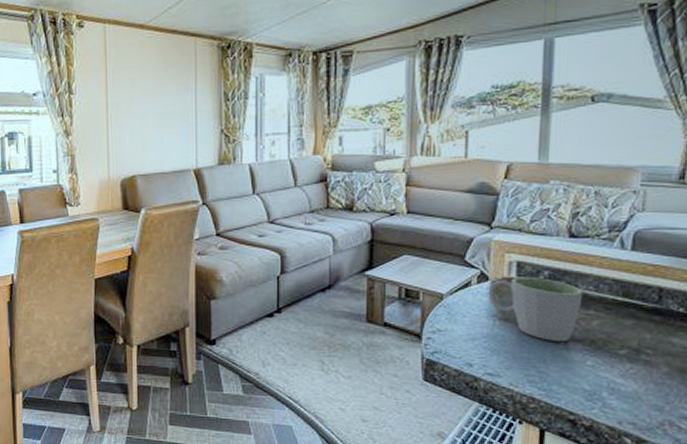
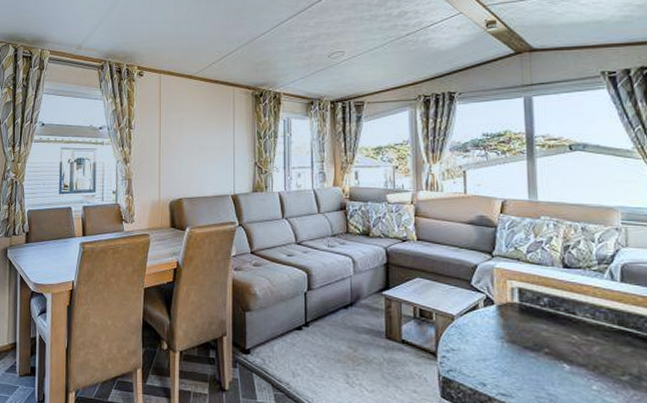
mug: present [488,276,583,341] -> none [494,302,582,365]

